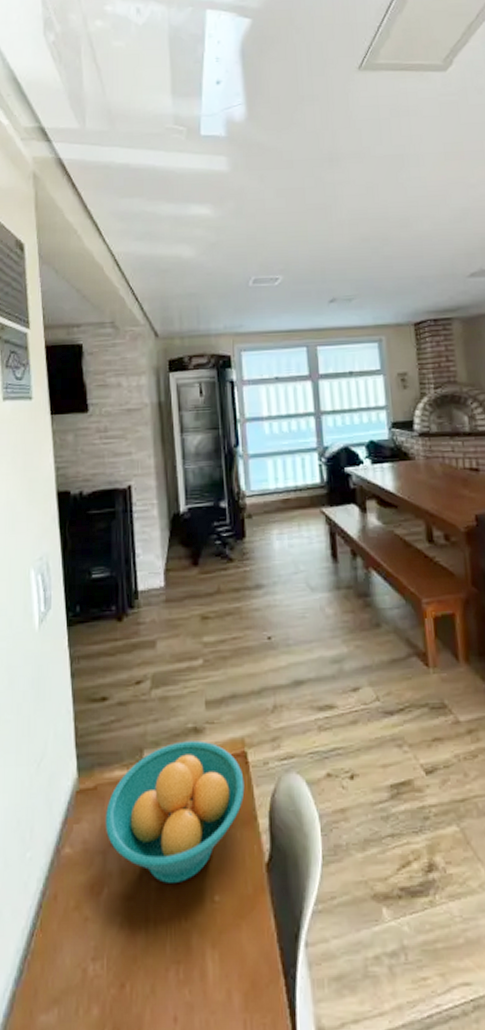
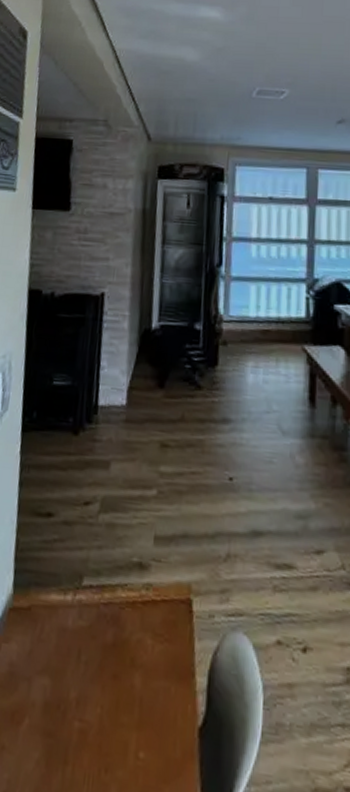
fruit bowl: present [105,740,245,883] -> none [34,575,186,730]

